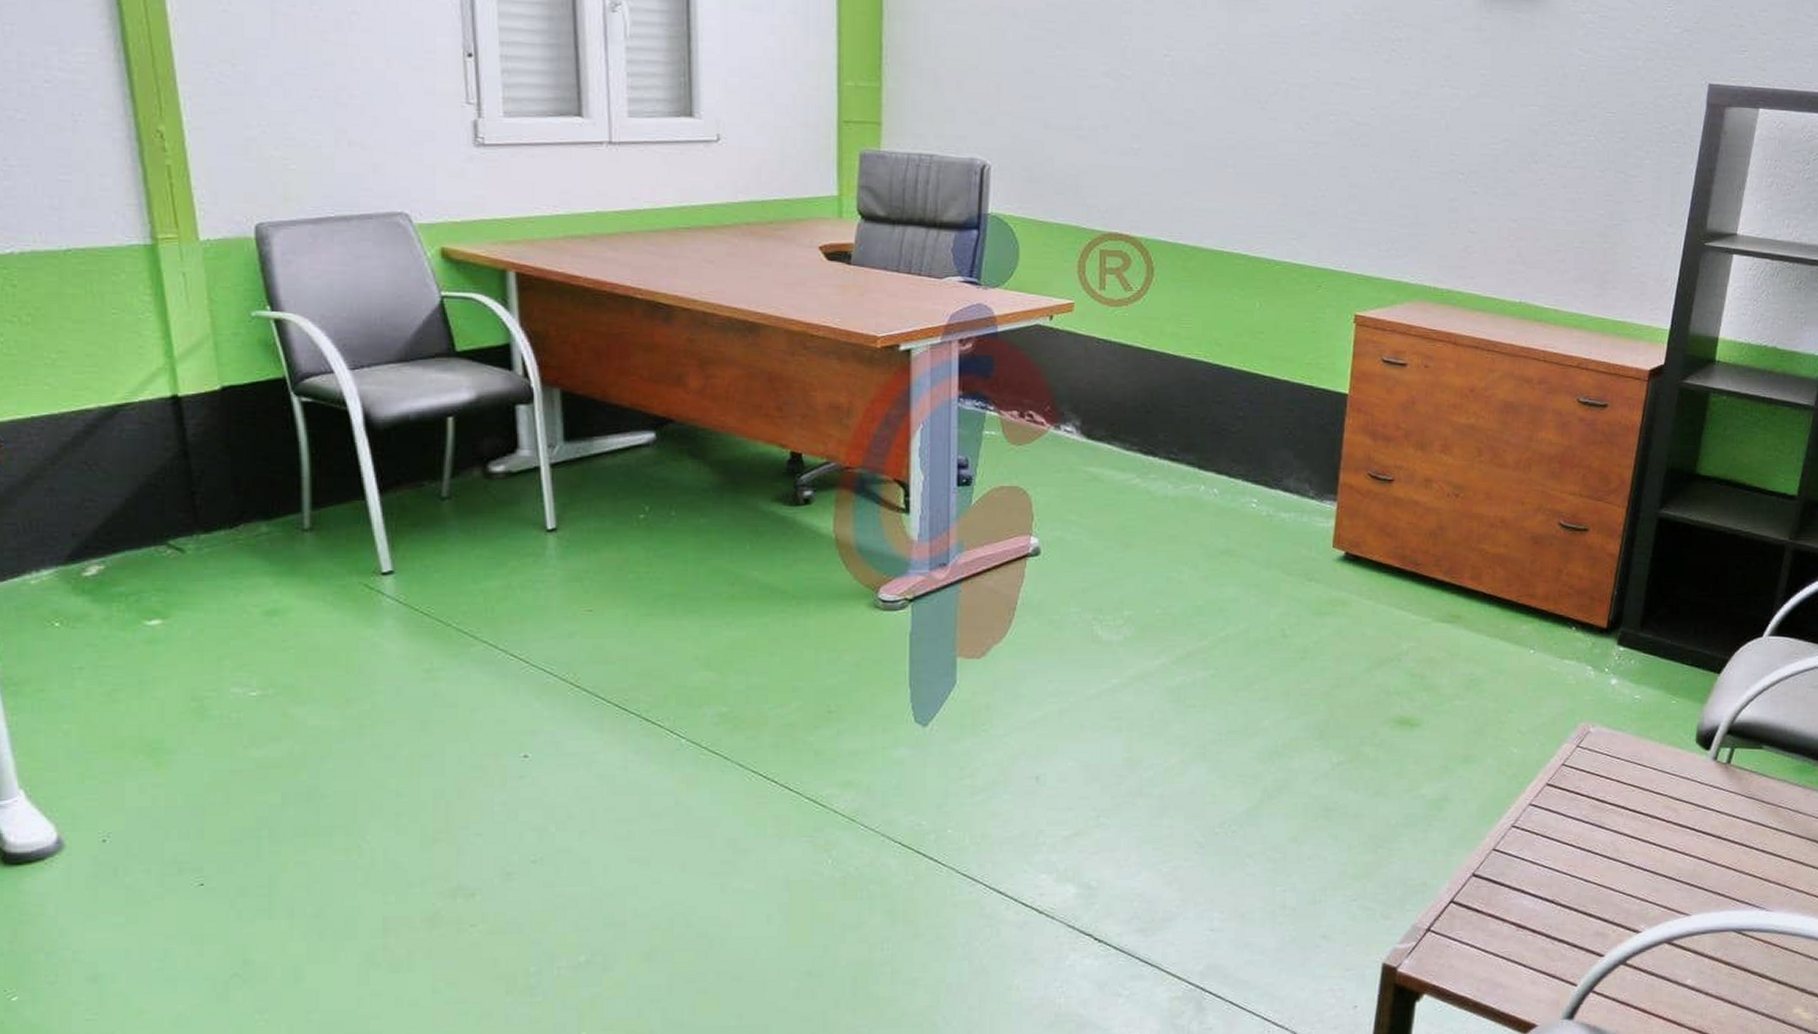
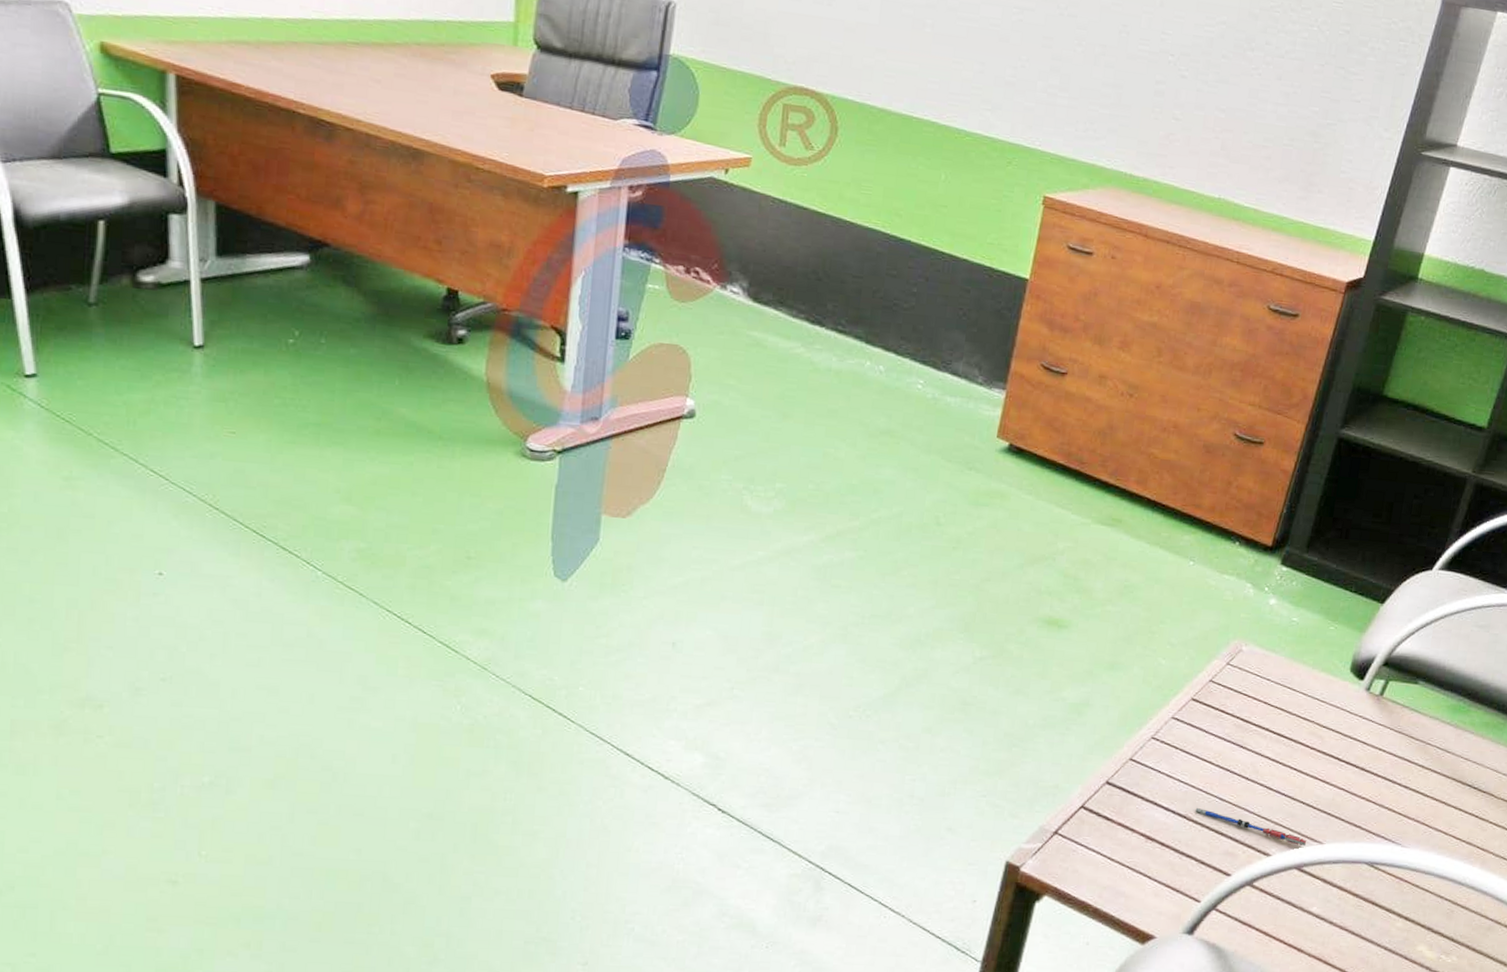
pen: none [1562,891,1673,919] -> present [1195,807,1306,846]

